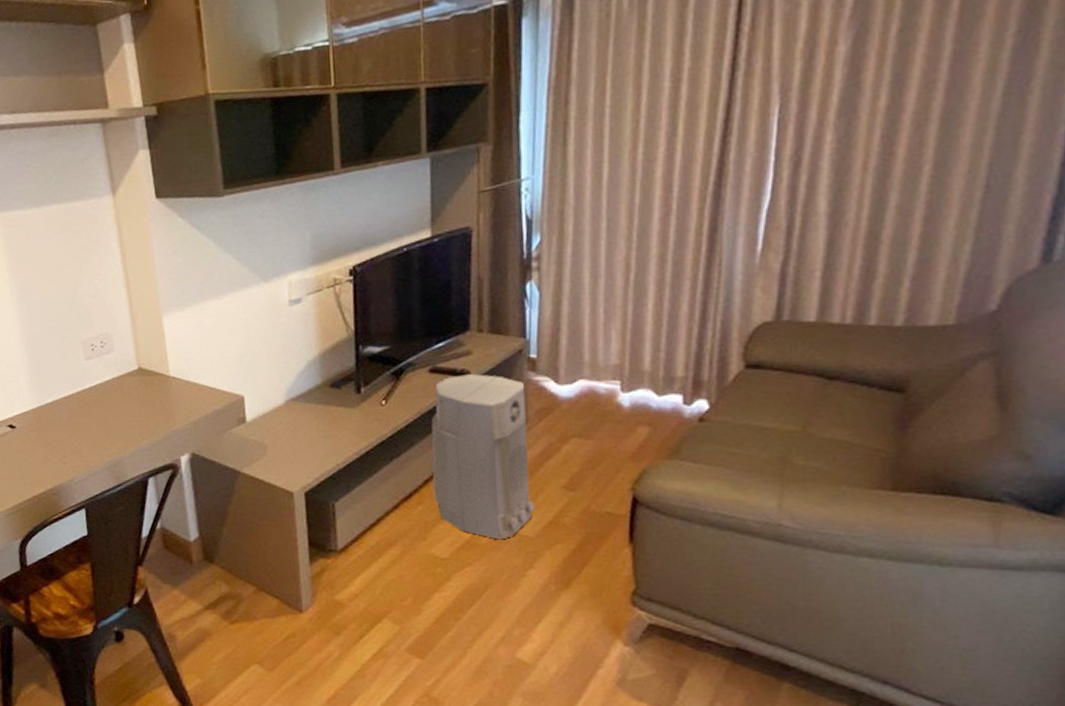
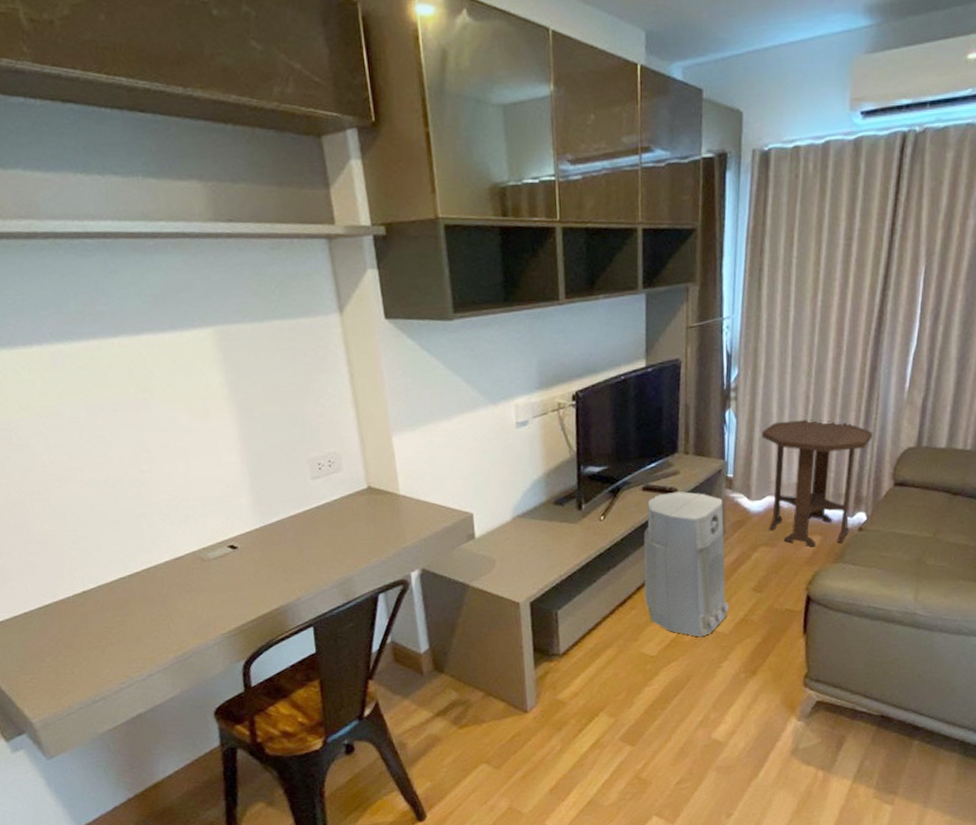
side table: none [570,290,716,440] -> present [761,419,874,547]

